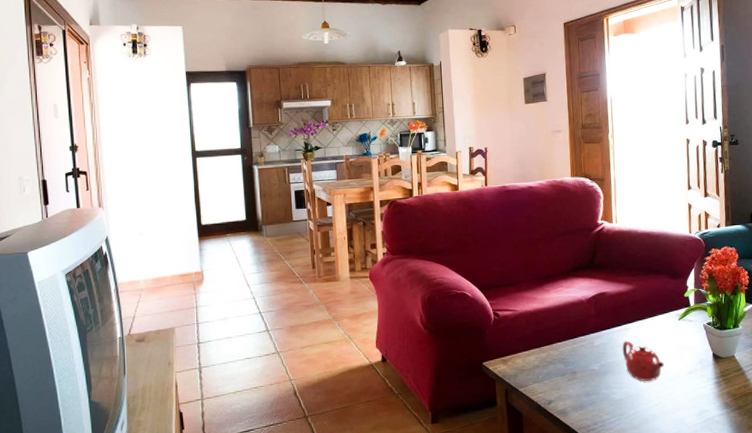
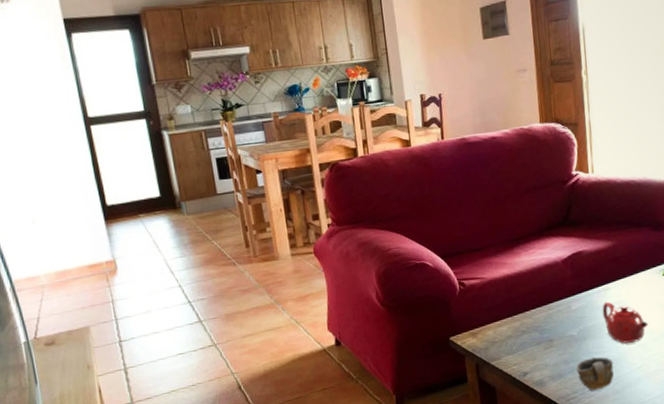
cup: none [597,392,632,424] -> present [576,357,614,391]

